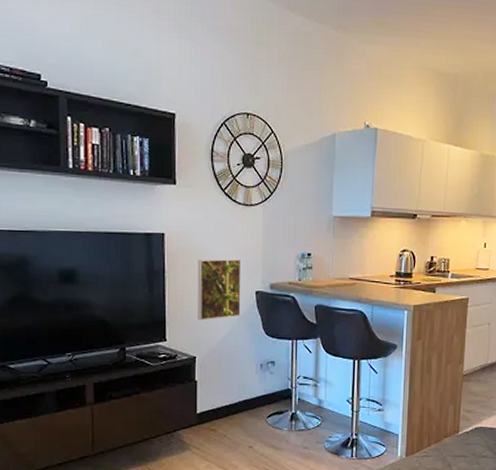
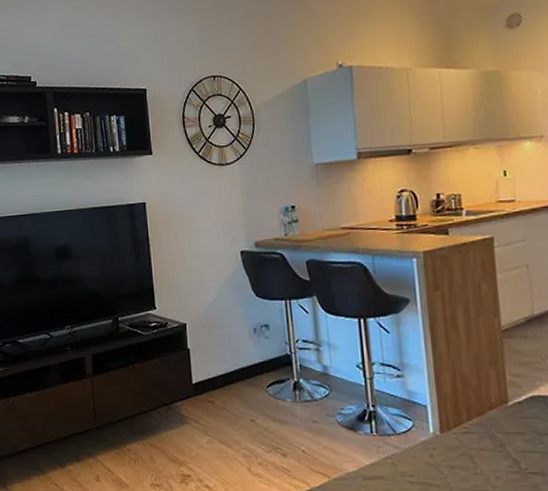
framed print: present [197,258,242,320] -> none [179,219,227,286]

